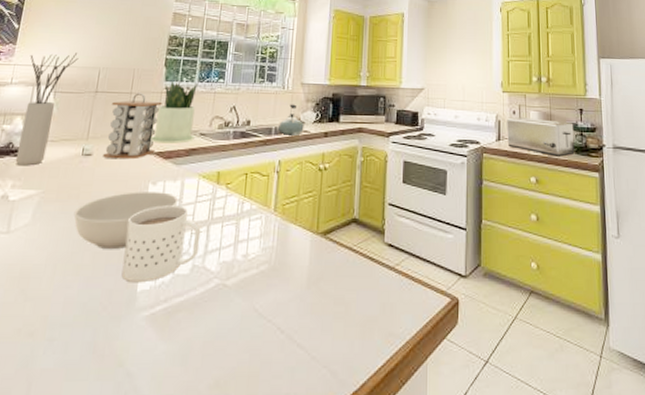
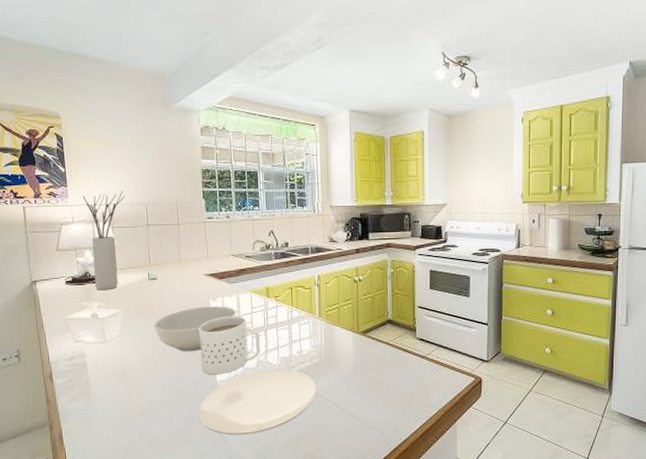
spice rack: present [103,93,162,160] -> none [164,223,209,281]
plate: none [103,277,261,371] -> present [198,368,317,435]
planter: present [151,82,198,145] -> none [204,212,242,267]
kettle: present [278,104,304,135] -> none [314,226,337,254]
toaster: present [507,117,575,157] -> none [526,225,591,259]

